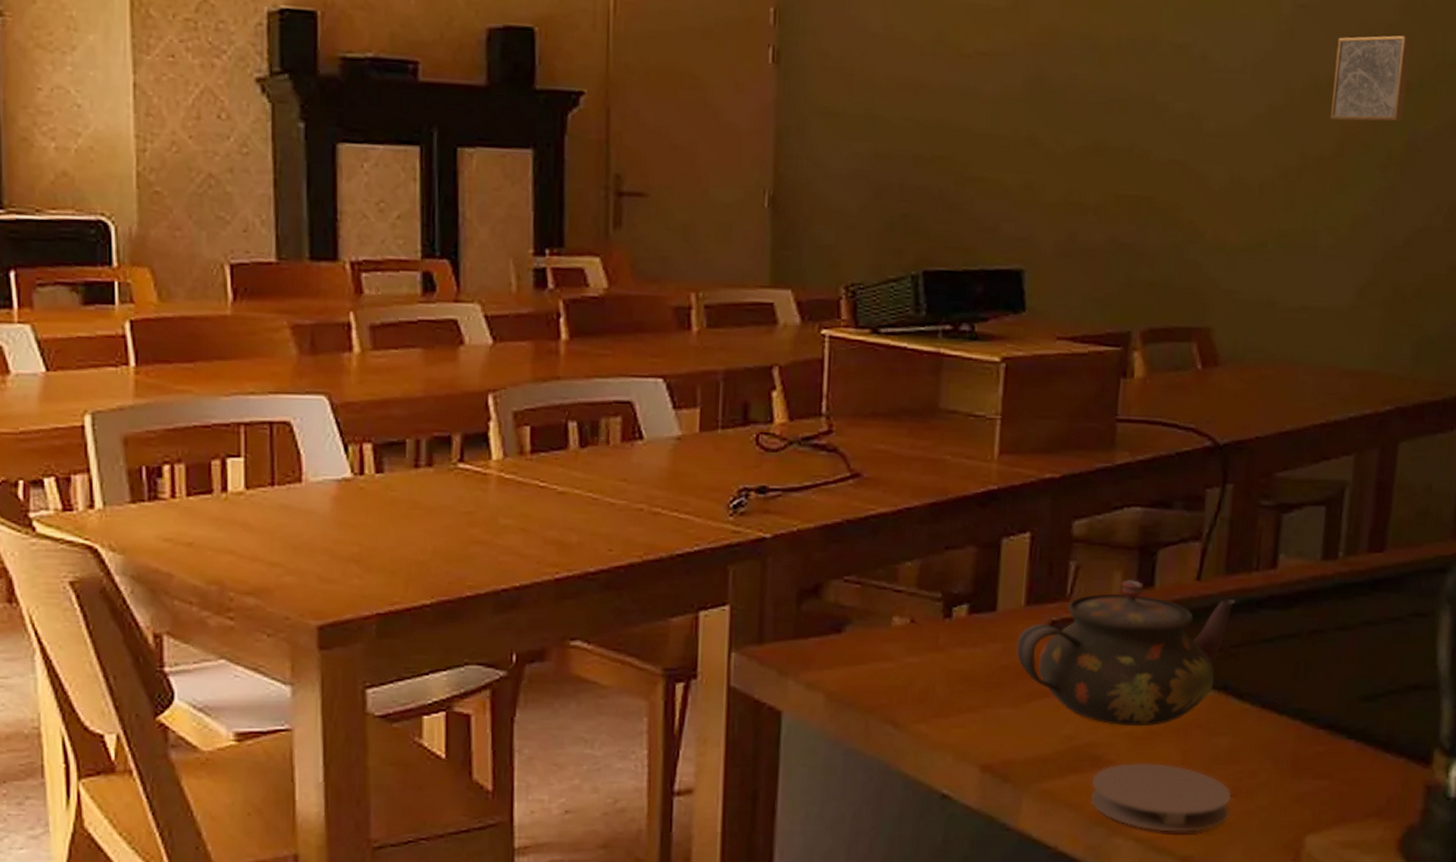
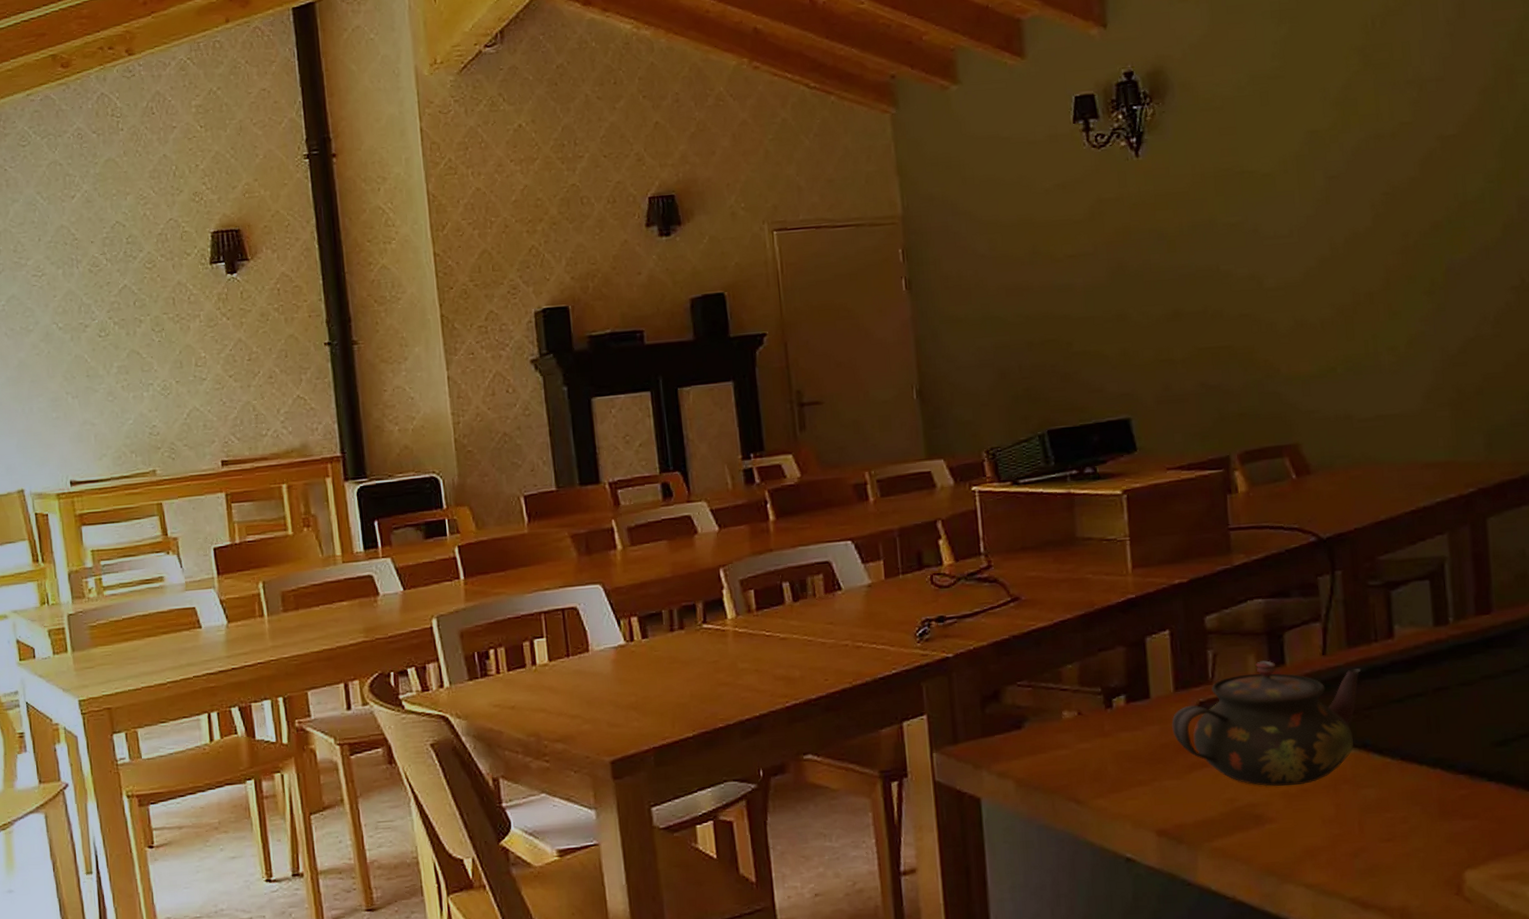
coaster: present [1090,762,1232,833] -> none [1256,816,1389,878]
wall art: present [1329,35,1412,122] -> none [1368,184,1439,262]

